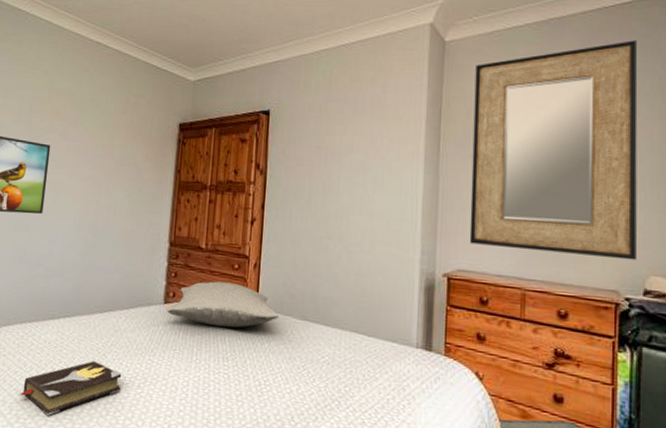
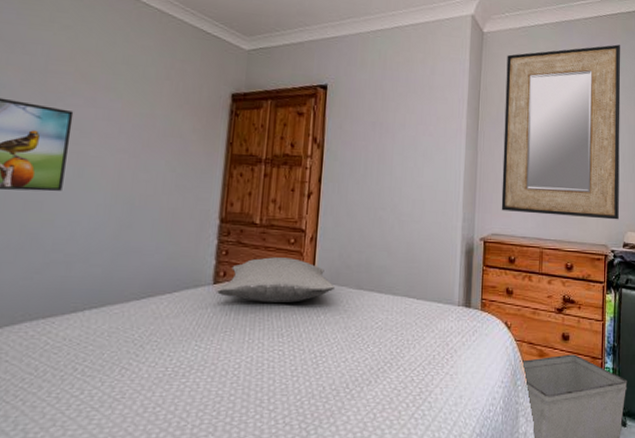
hardback book: present [17,361,122,416] -> none [25,355,163,425]

